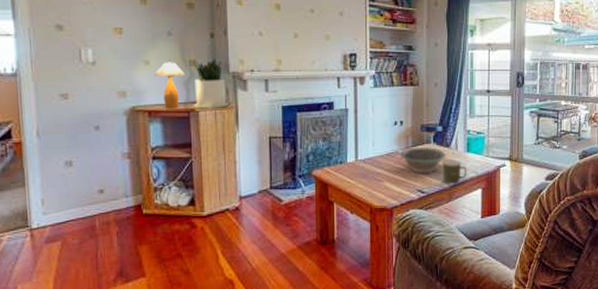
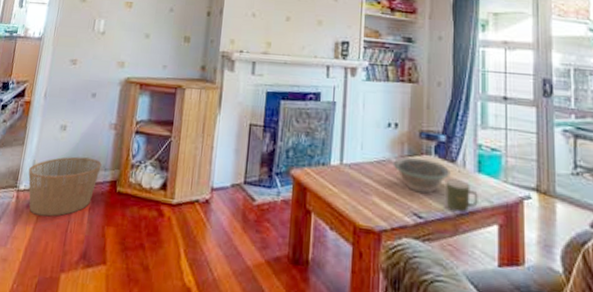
basket: none [37,188,122,248] -> present [28,156,102,217]
table lamp: present [155,59,186,109] -> none [152,34,180,84]
planter: present [193,58,229,110] -> none [181,36,215,88]

